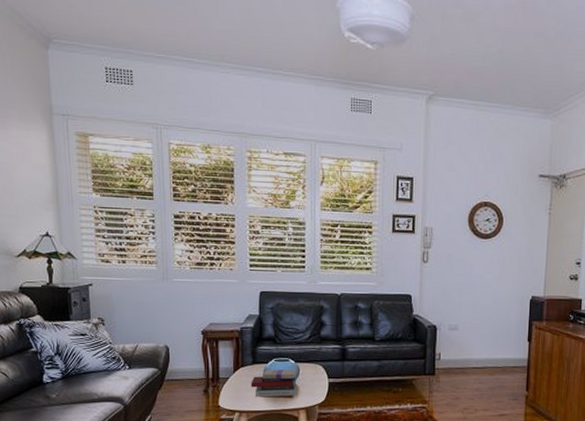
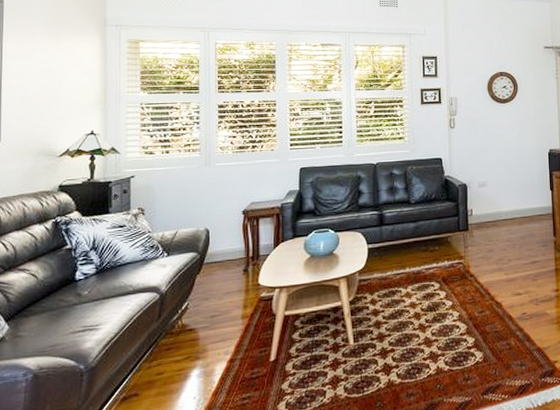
books: present [251,369,297,398] -> none [291,238,337,271]

